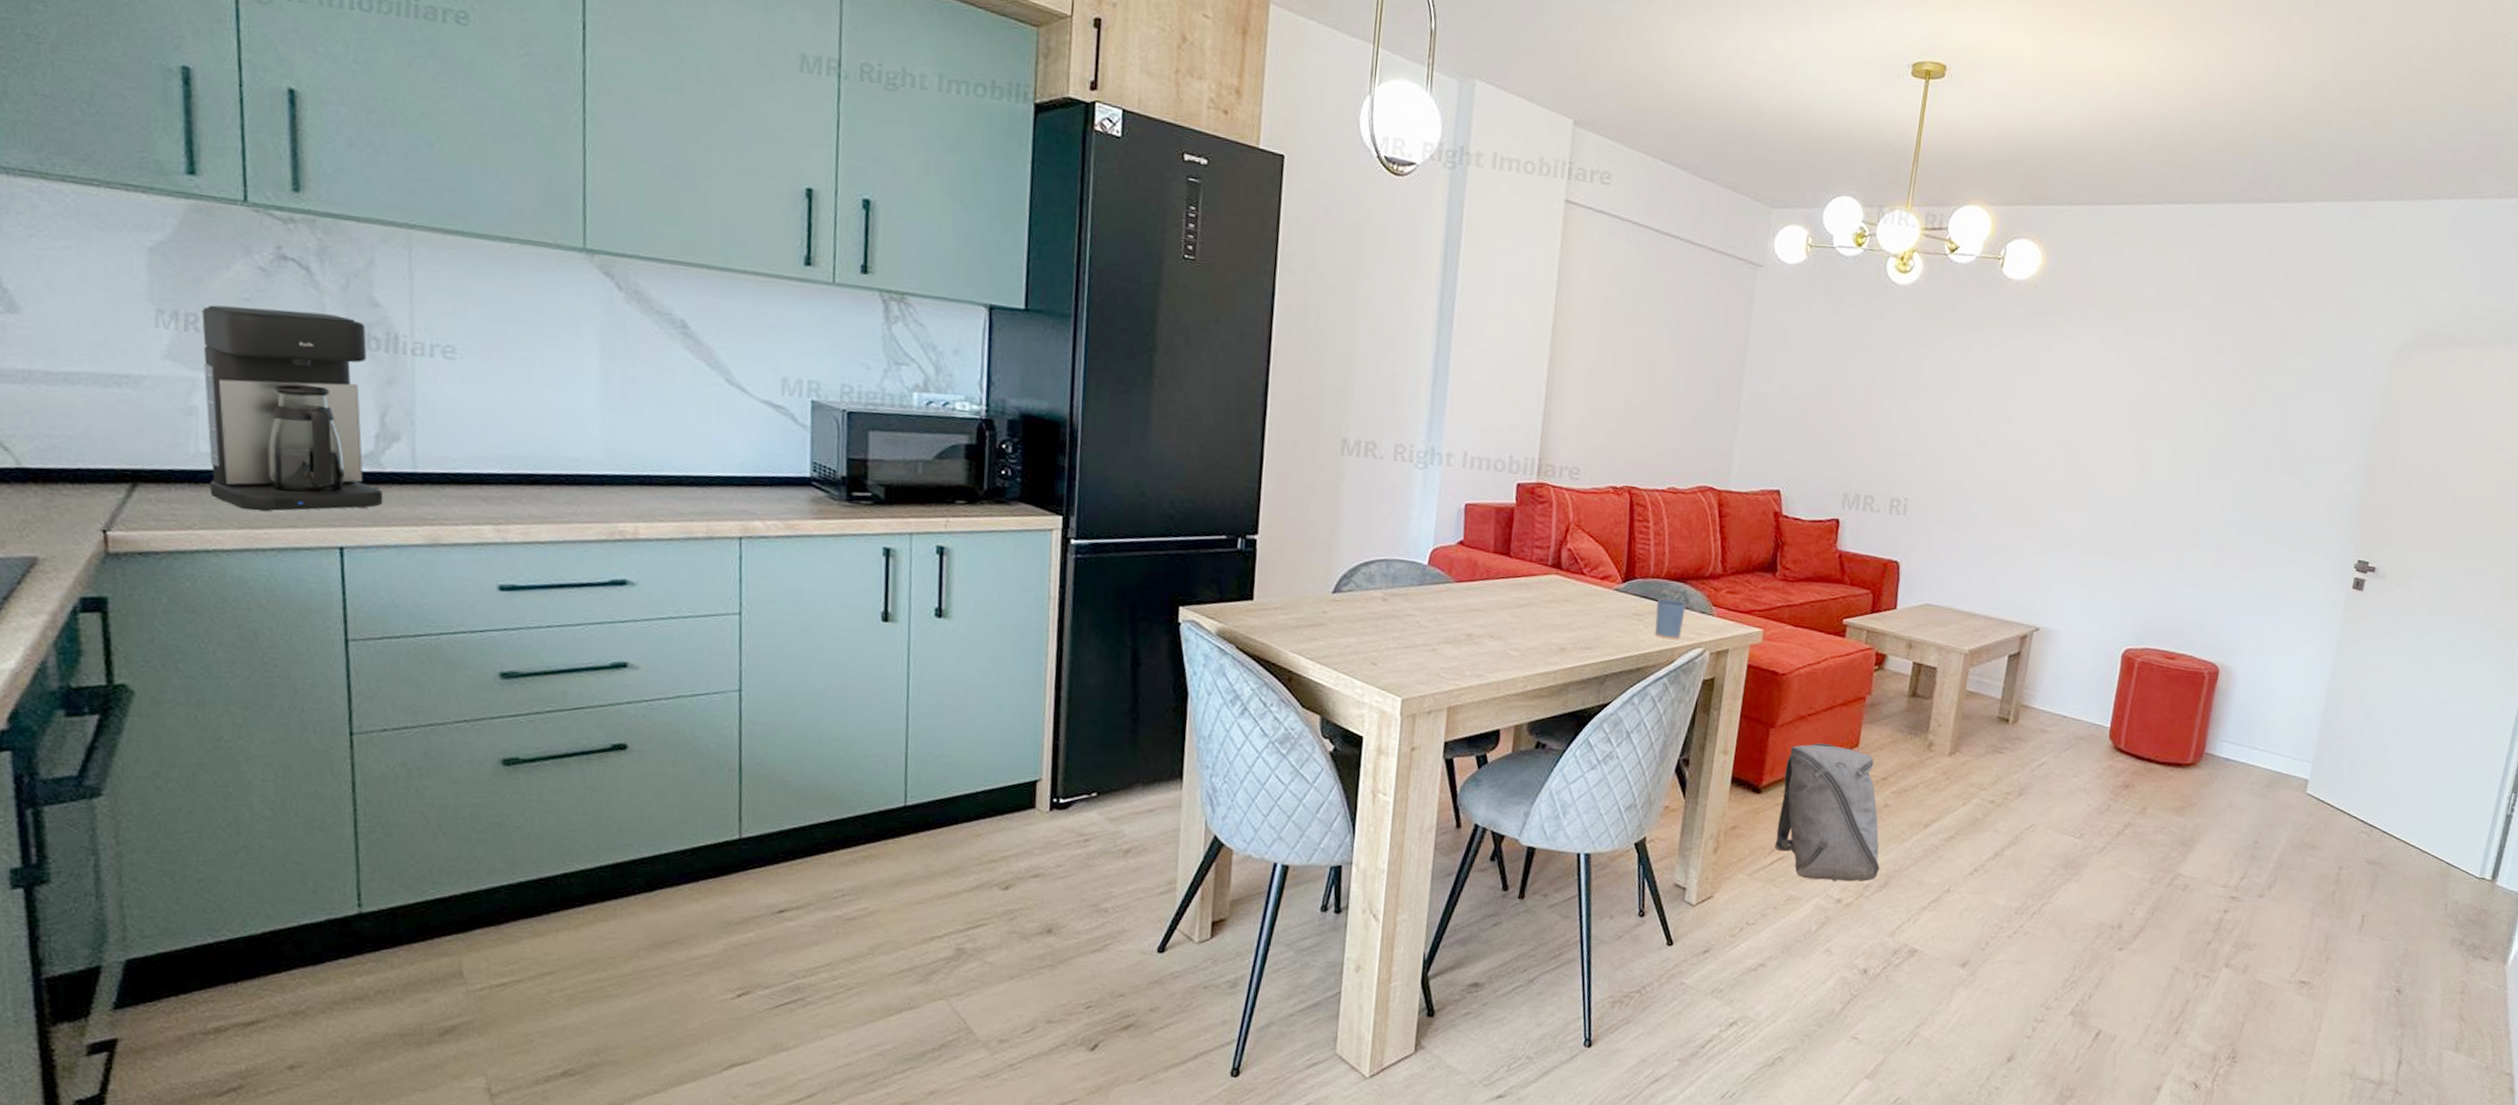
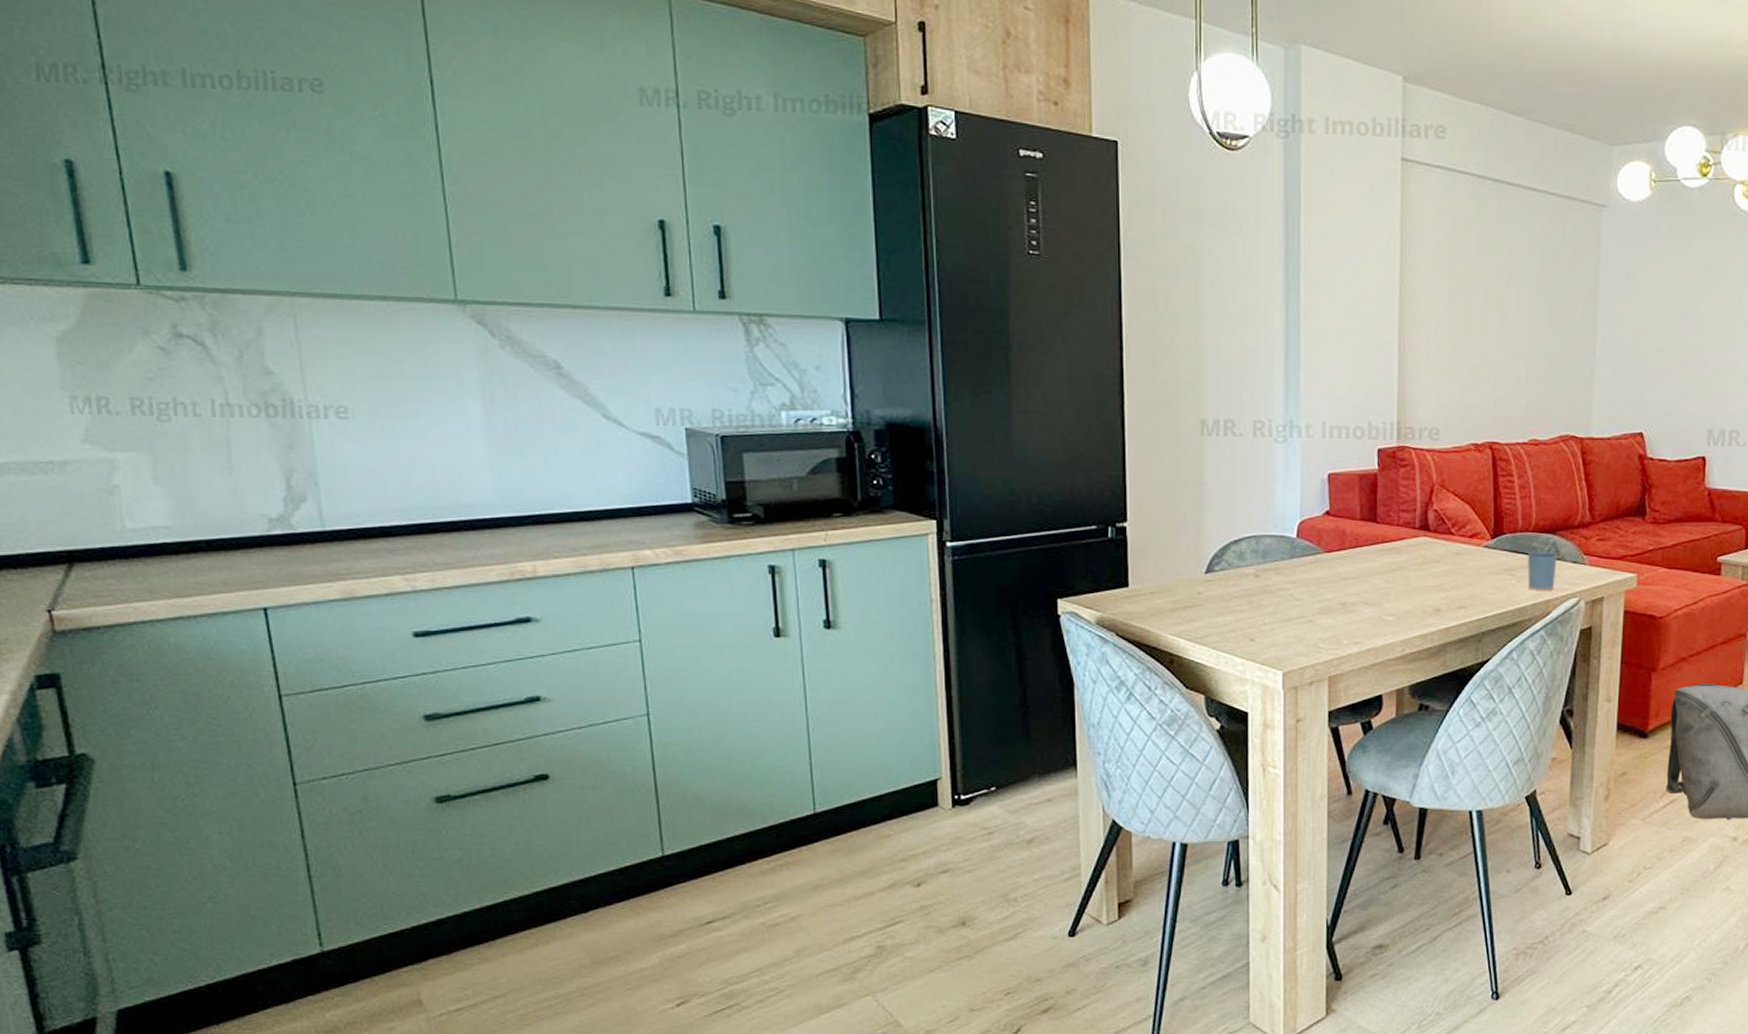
coffee maker: present [202,305,383,512] -> none [111,385,298,580]

